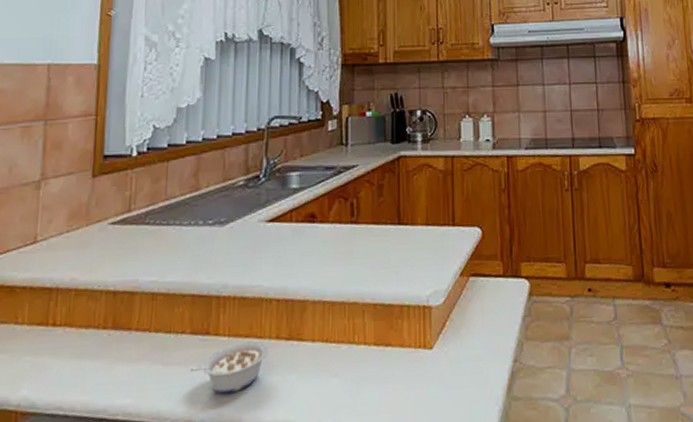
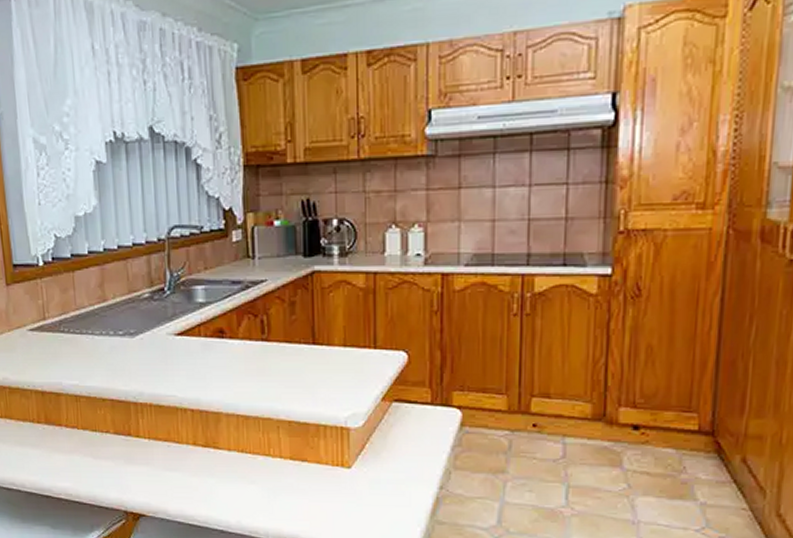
legume: present [188,342,268,394] -> none [116,446,187,488]

